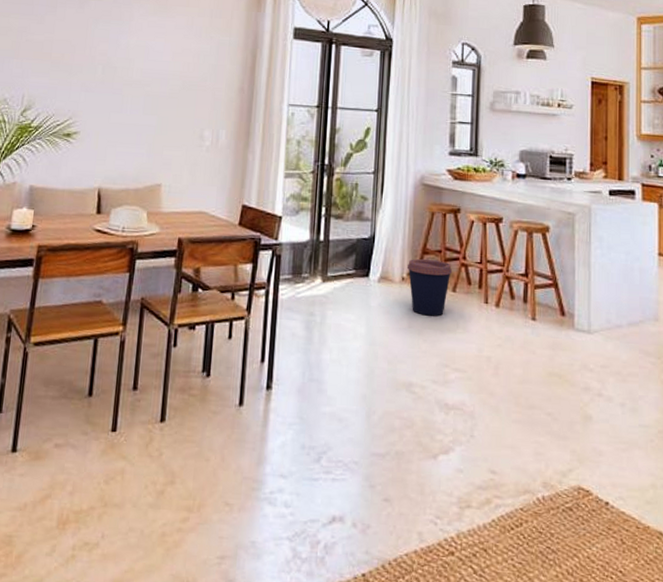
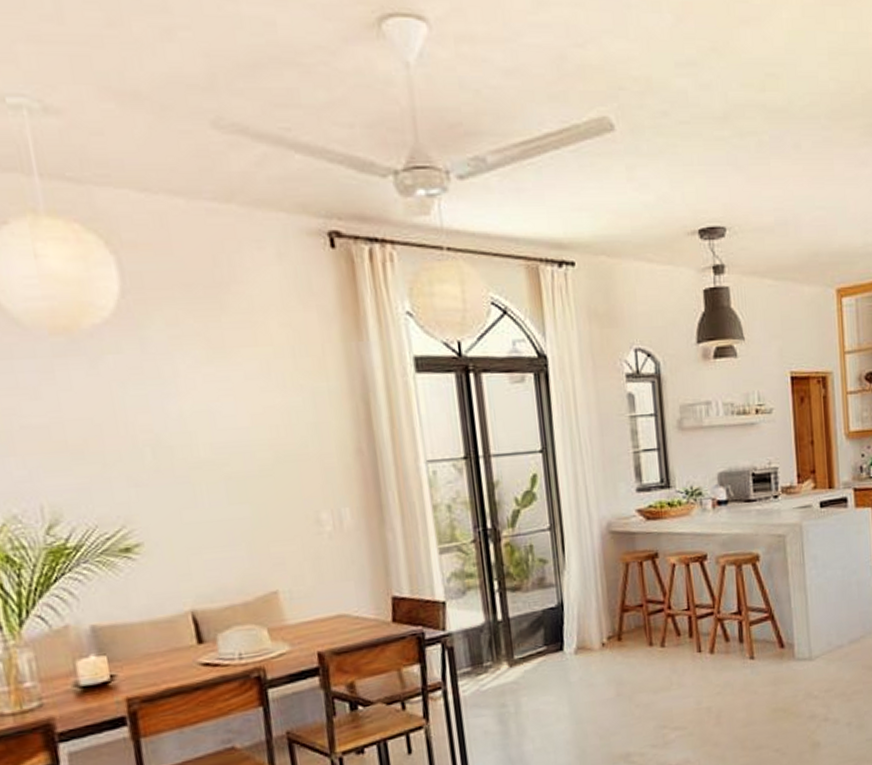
coffee cup: present [408,258,453,316] -> none [606,616,659,680]

